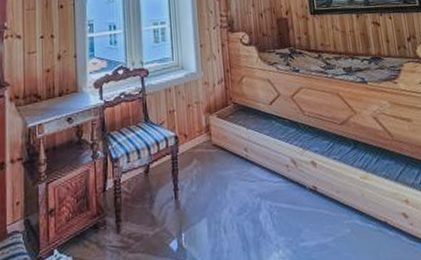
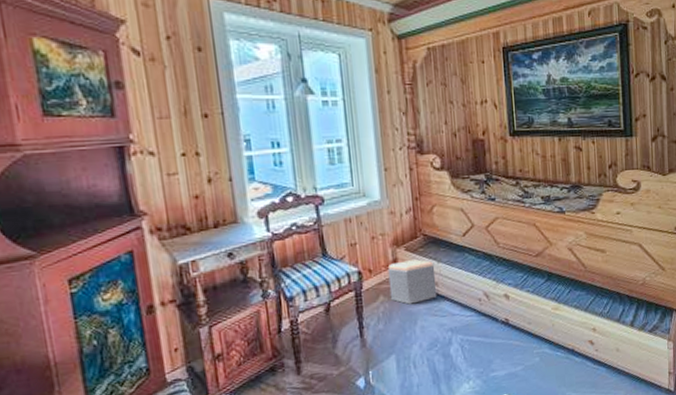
footstool: none [201,126,247,169] -> present [387,259,437,305]

